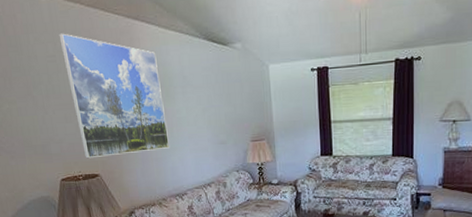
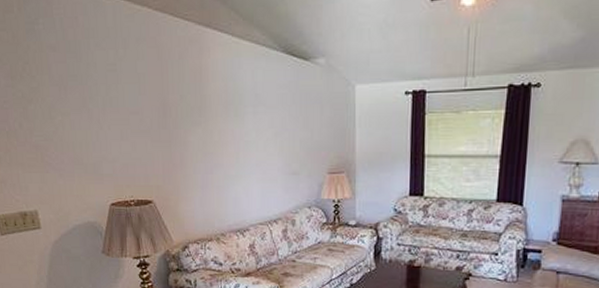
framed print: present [59,33,169,159] -> none [122,39,233,182]

